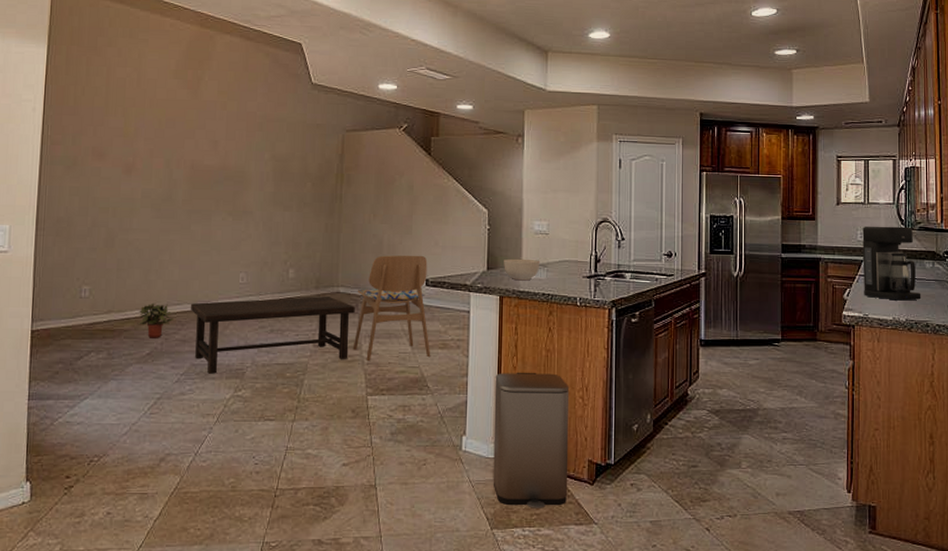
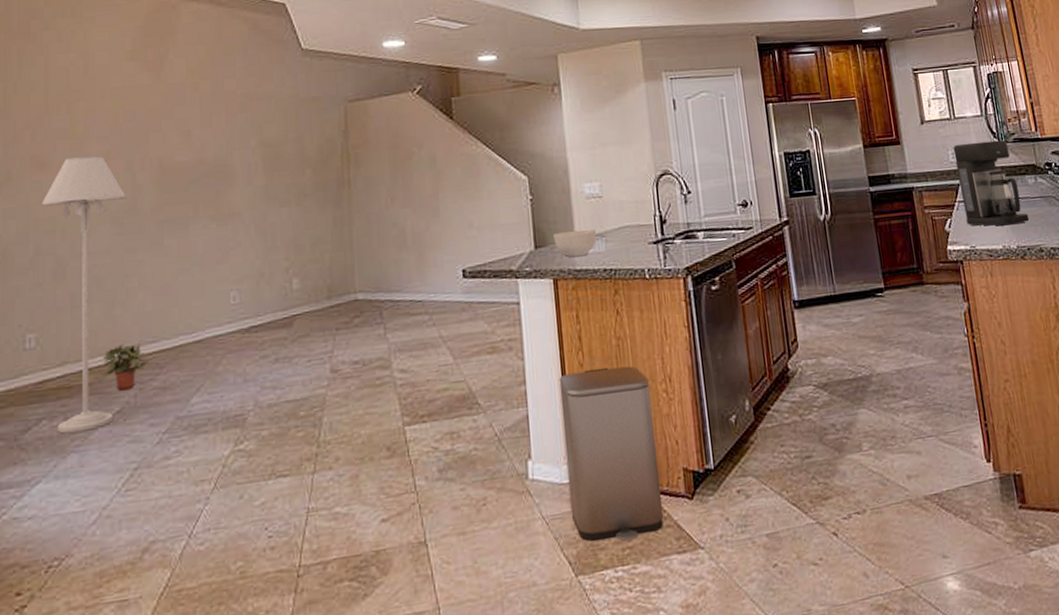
floor lamp: none [99,152,165,365] -> present [41,155,127,434]
coffee table: present [191,296,355,374] -> none [171,306,379,427]
dining chair: present [352,255,431,362] -> none [379,241,479,383]

